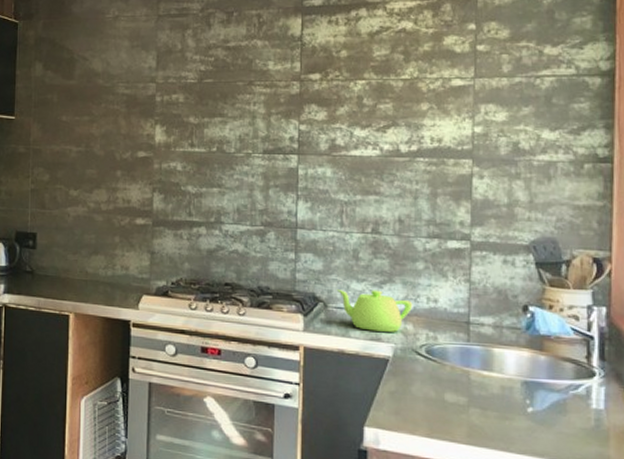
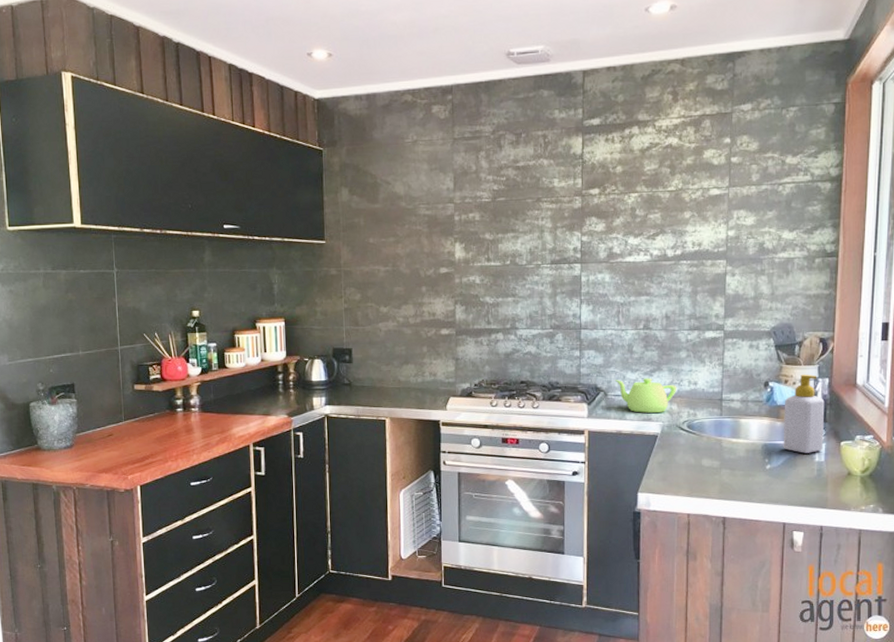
soap bottle: none [548,299,602,398] -> present [783,374,825,453]

